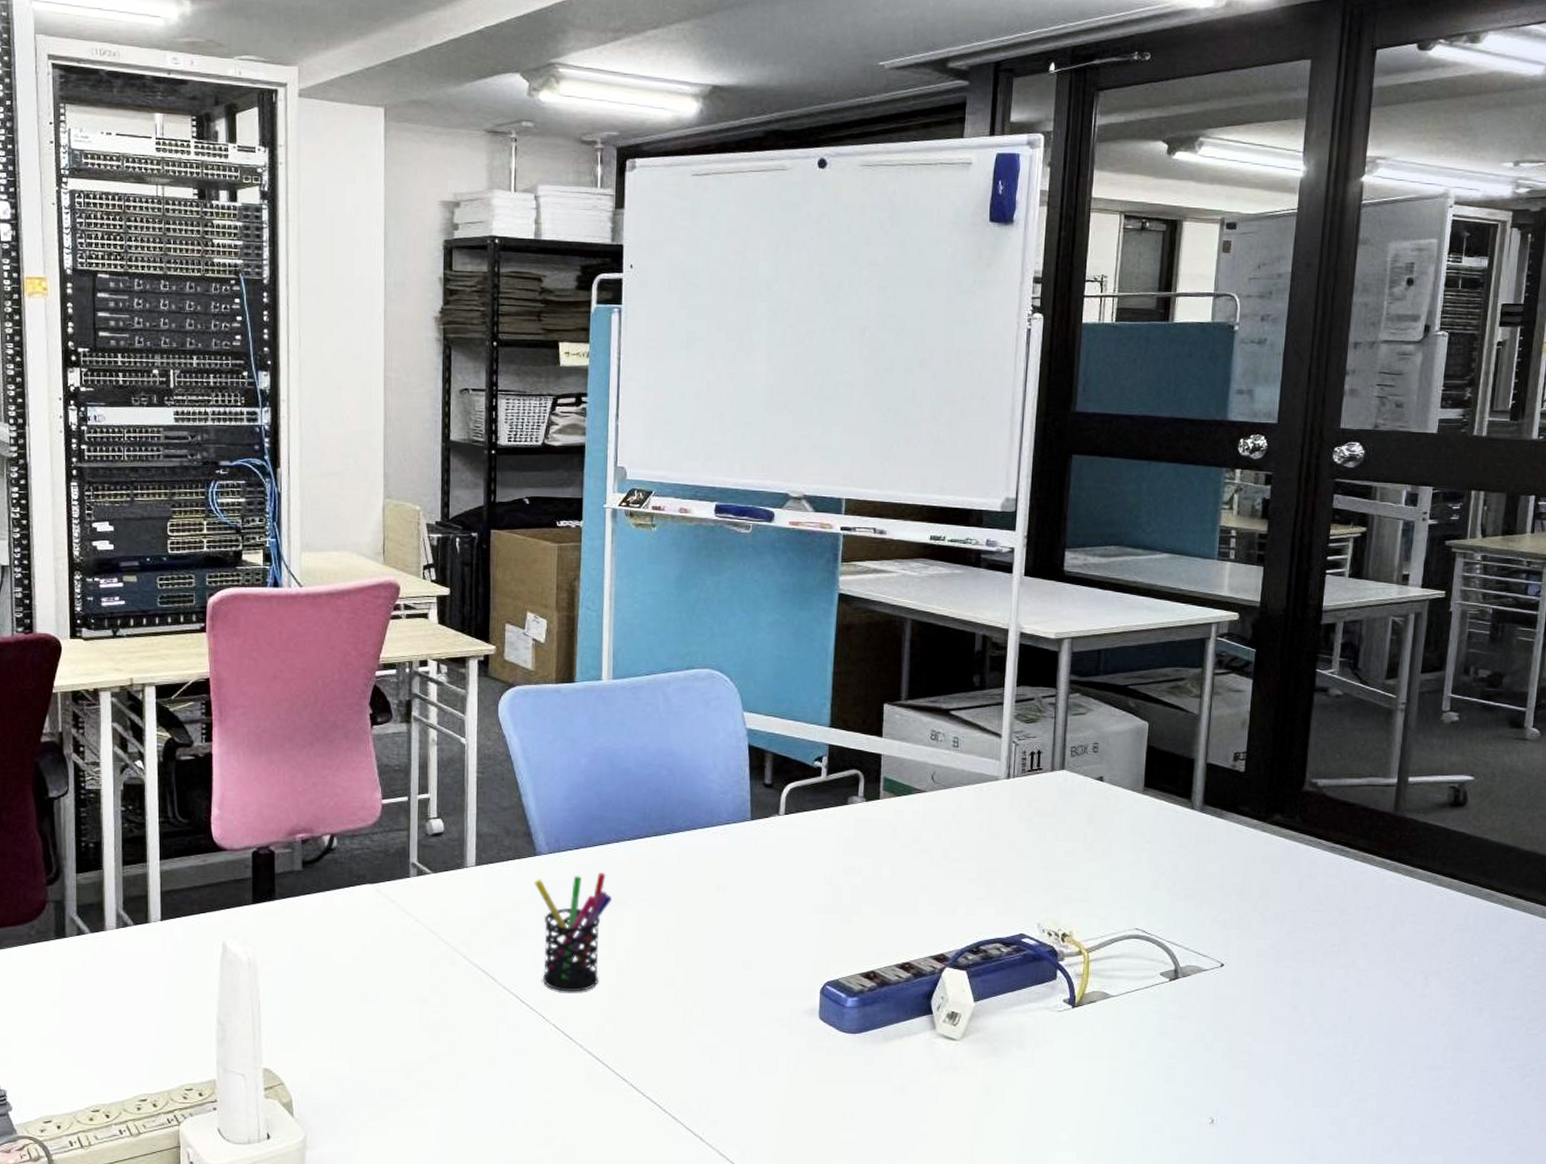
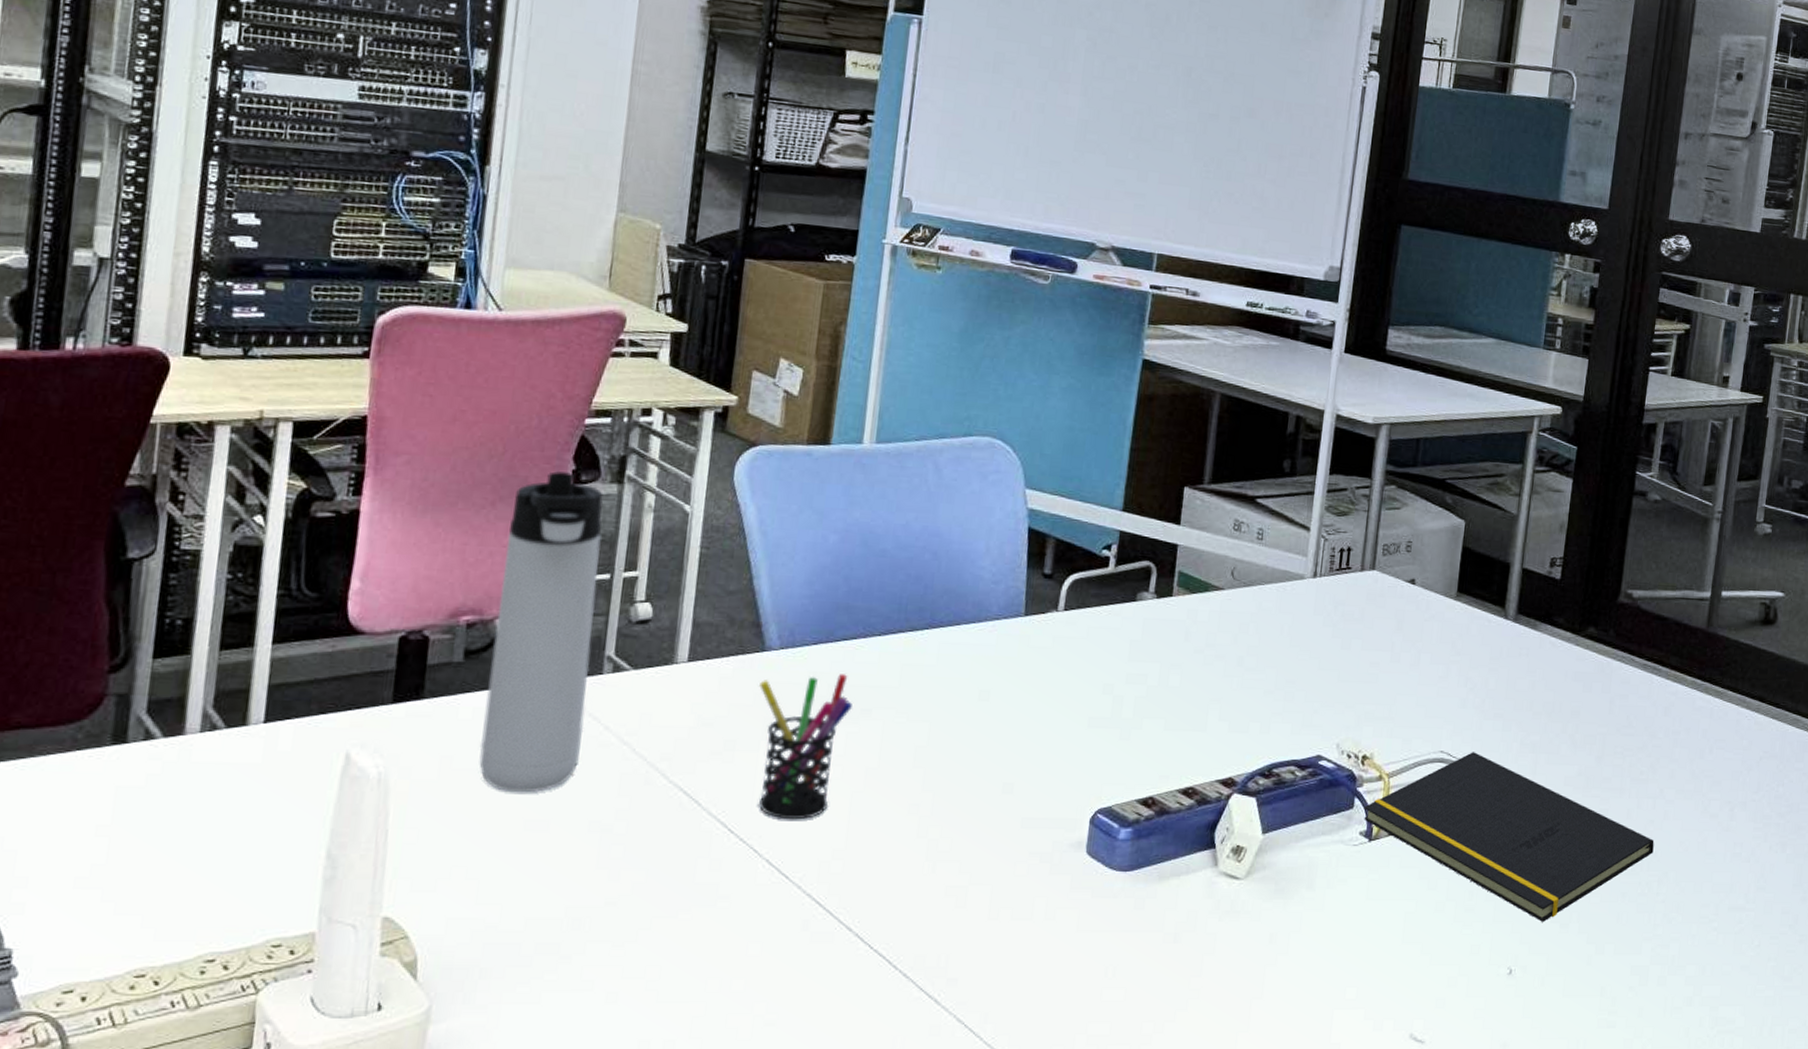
thermos bottle: none [321,714,400,973] -> present [479,470,603,793]
notepad: none [1066,929,1348,1078] -> present [1364,752,1654,922]

